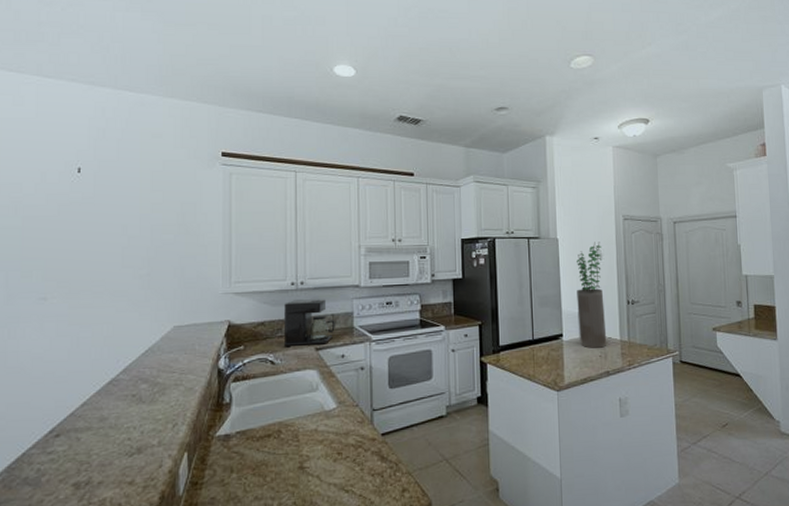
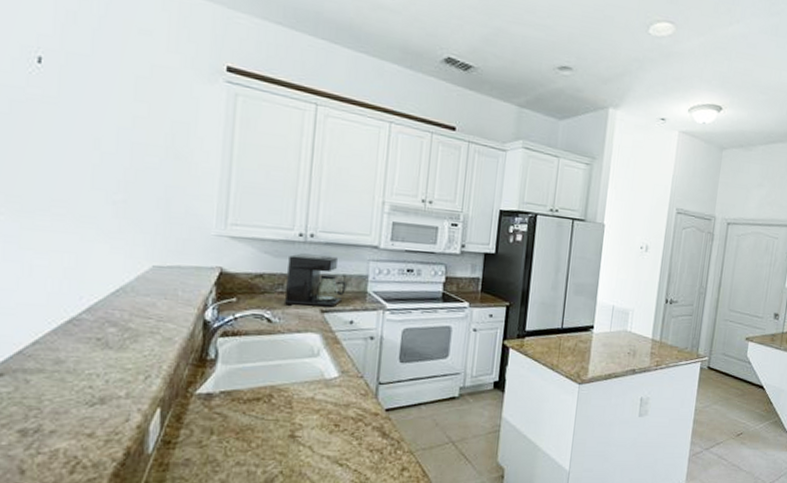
vase: present [577,242,607,348] -> none [610,233,649,345]

